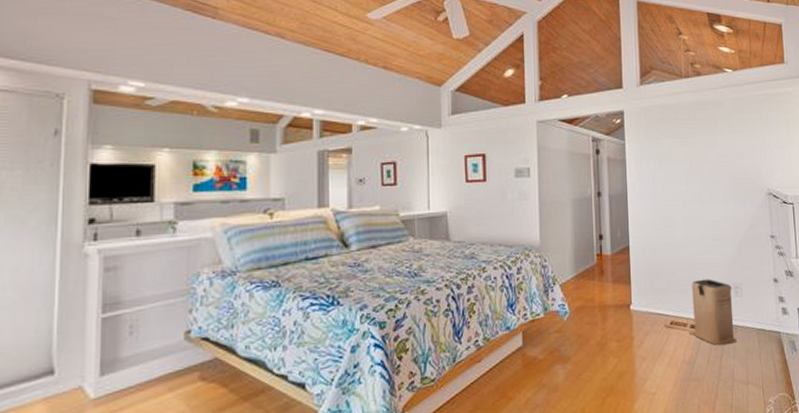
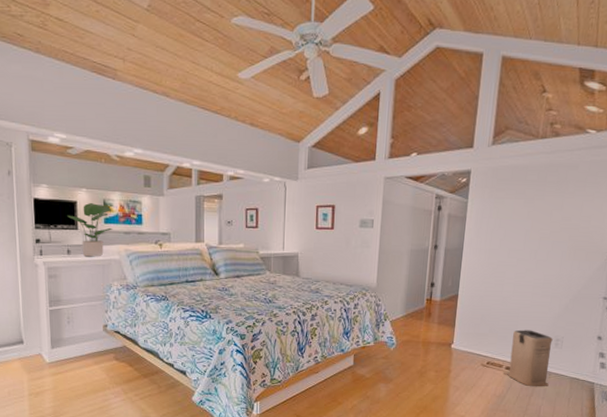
potted plant: none [139,166,205,238] -> present [67,203,113,257]

